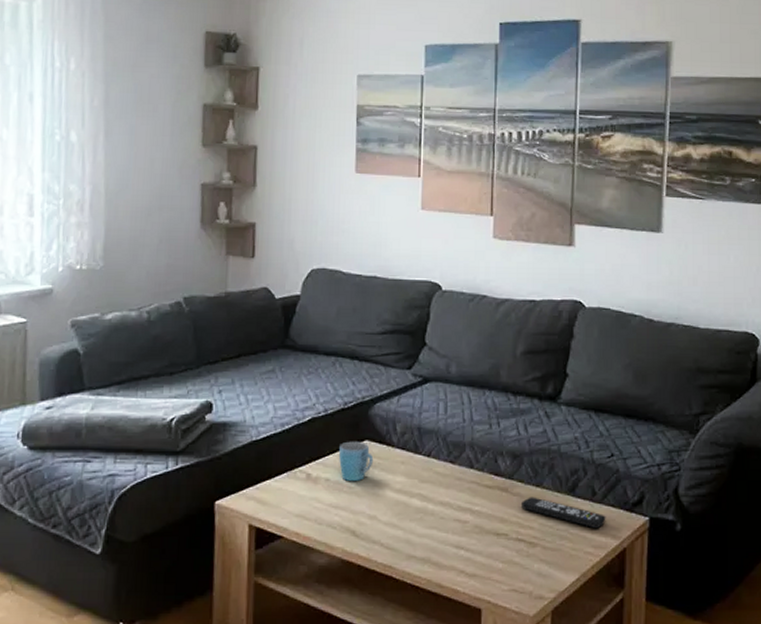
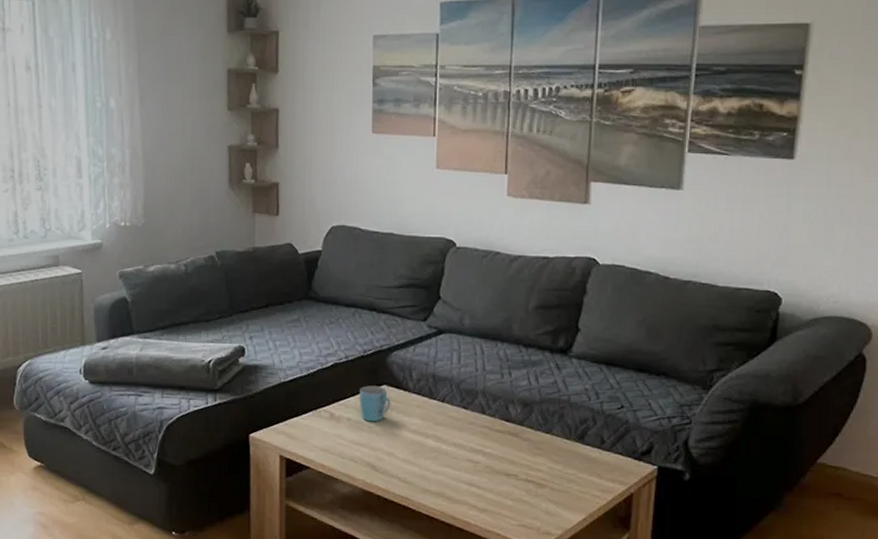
remote control: present [522,497,606,529] -> none [531,442,614,475]

